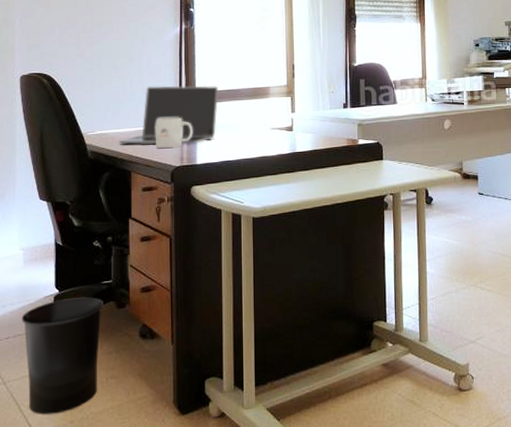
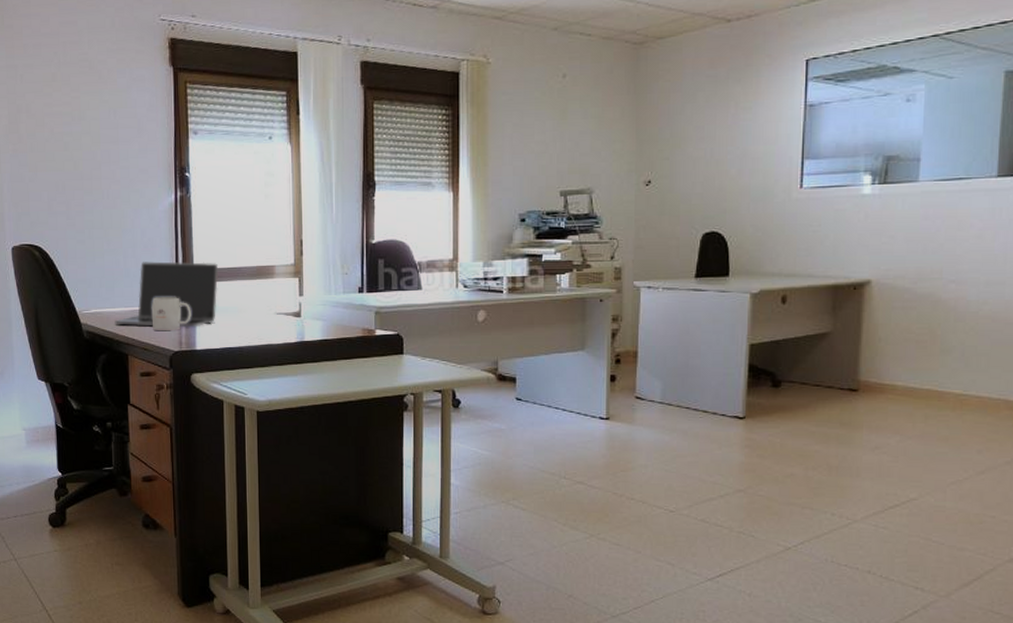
waste bin: present [21,297,105,414] -> none [27,482,107,593]

